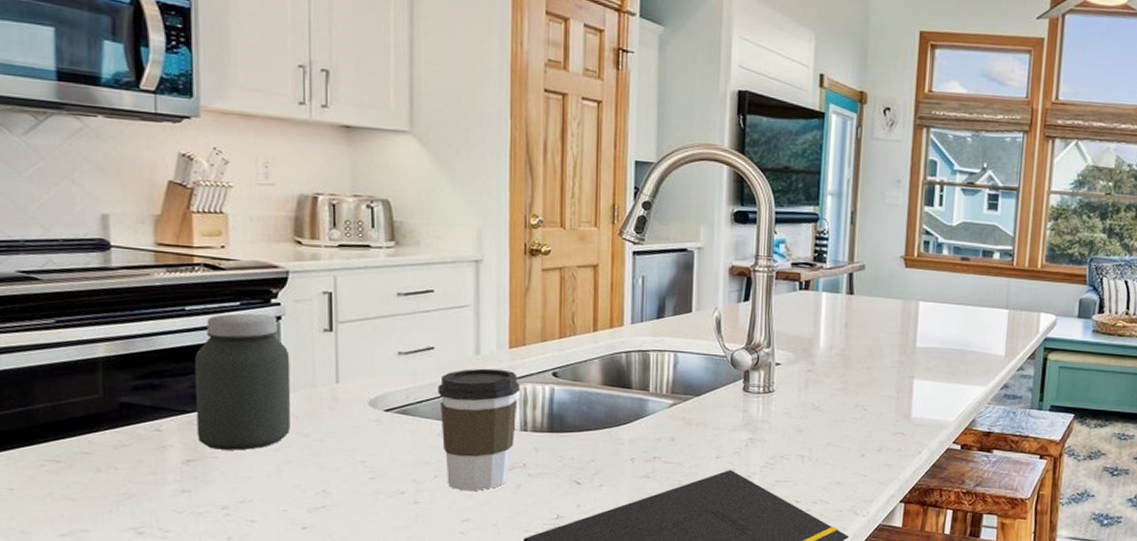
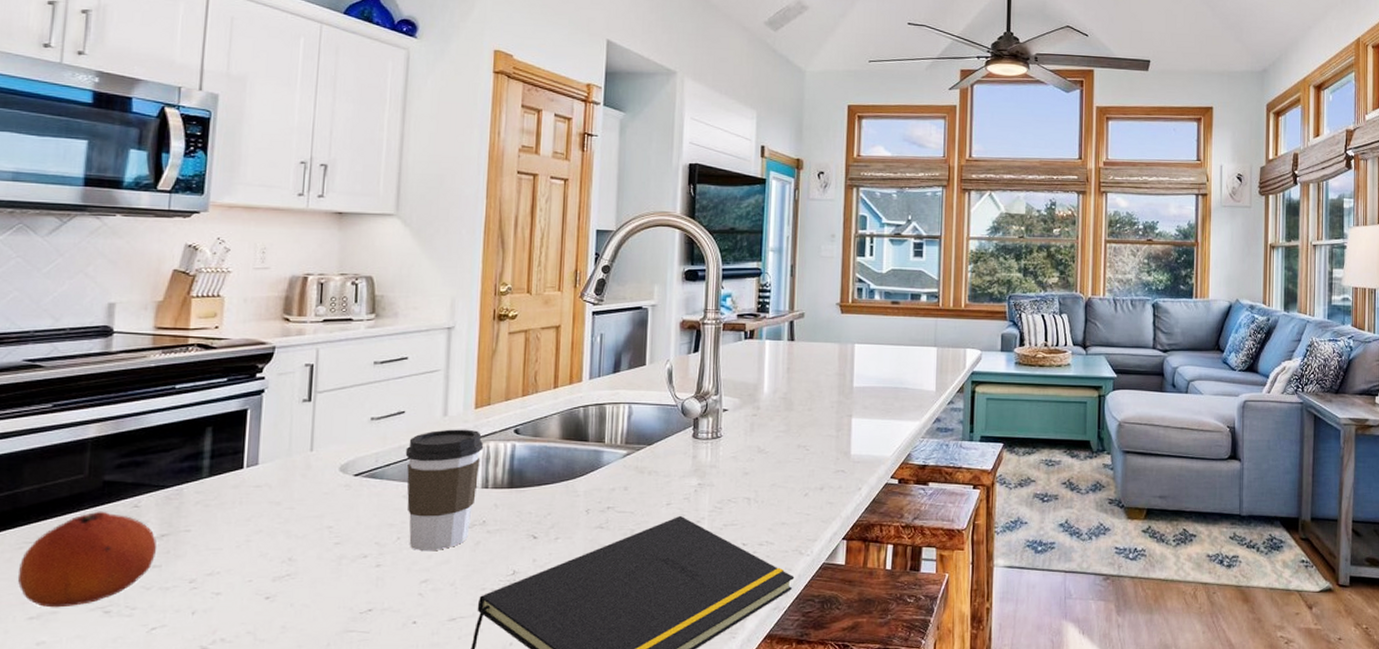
fruit: none [43,432,184,527] -> present [18,511,156,608]
jar: present [194,313,291,451] -> none [173,388,269,523]

